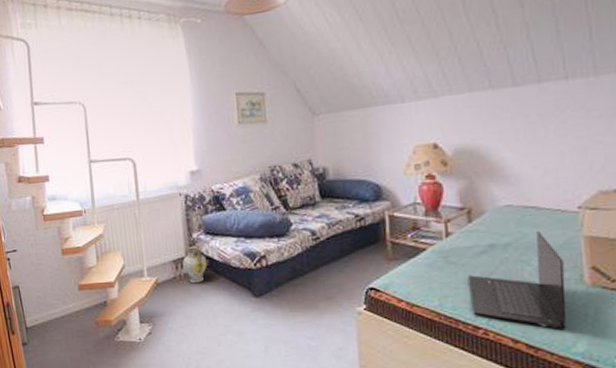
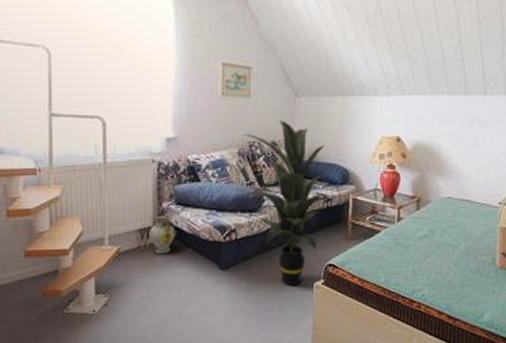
indoor plant: none [261,141,372,311] -> present [241,120,338,285]
laptop: present [469,231,566,329] -> none [410,221,484,303]

